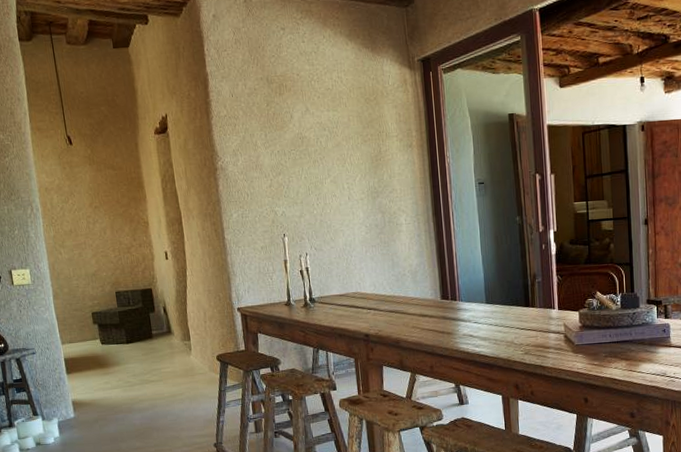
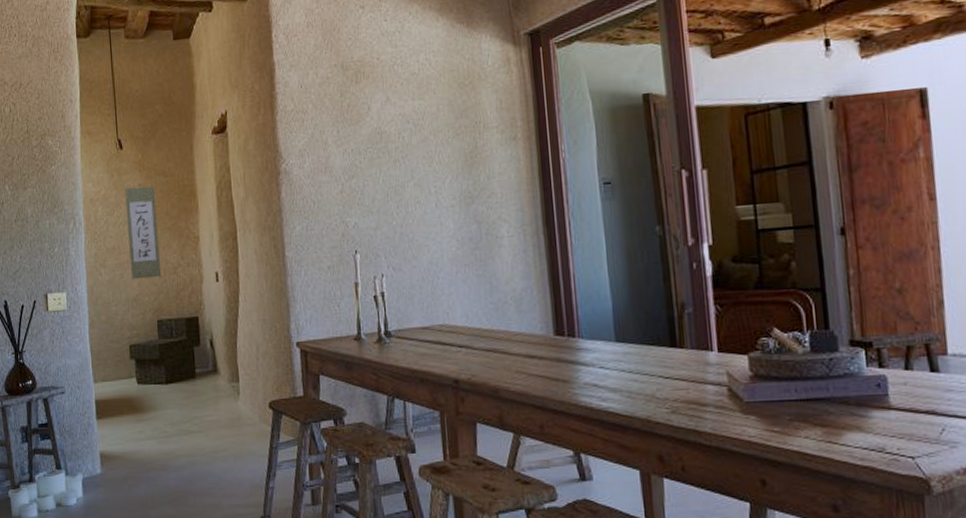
wall scroll: none [77,176,117,258] -> present [125,184,162,280]

